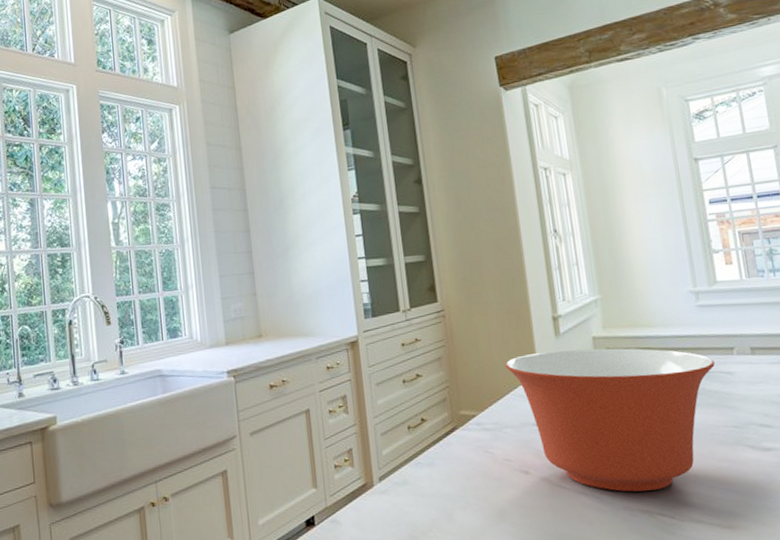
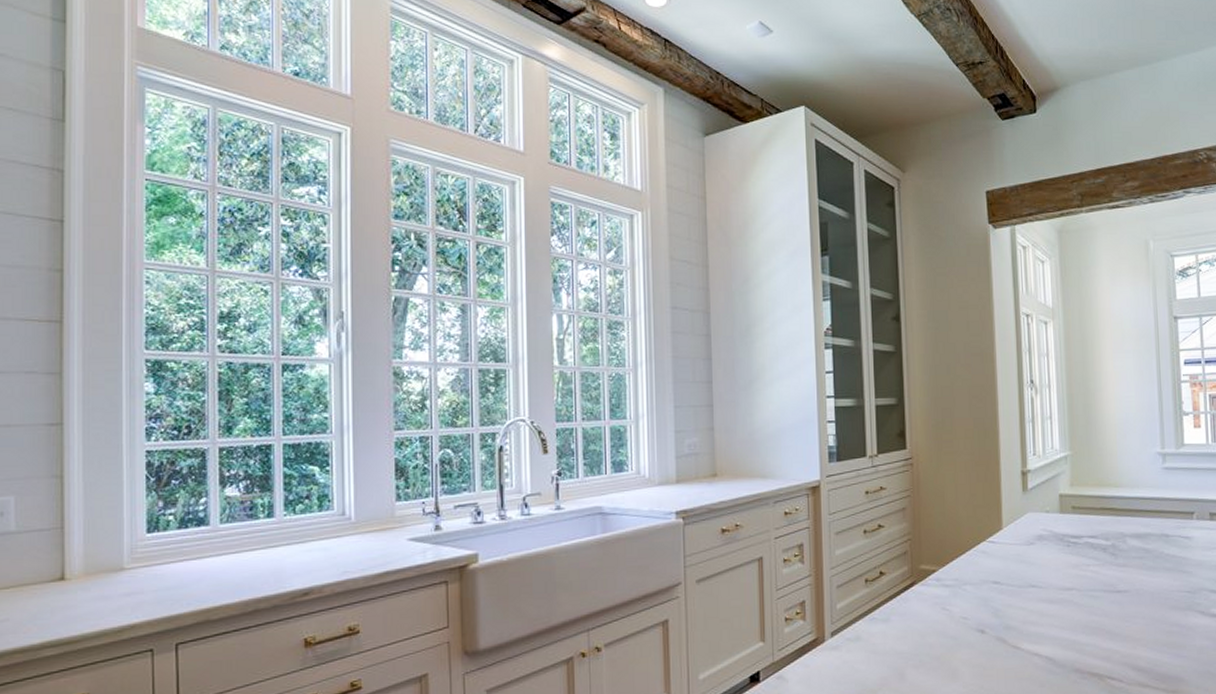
mixing bowl: present [504,348,715,492] -> none [969,506,1174,654]

